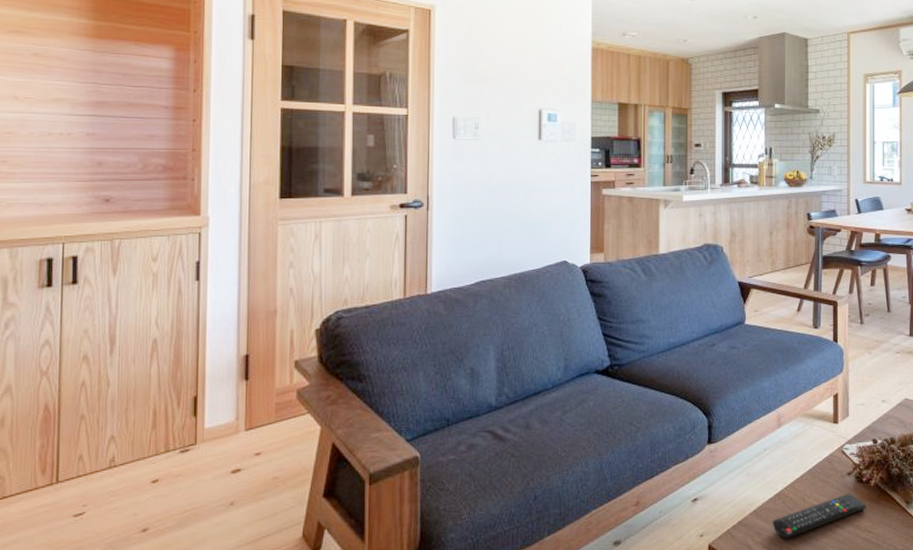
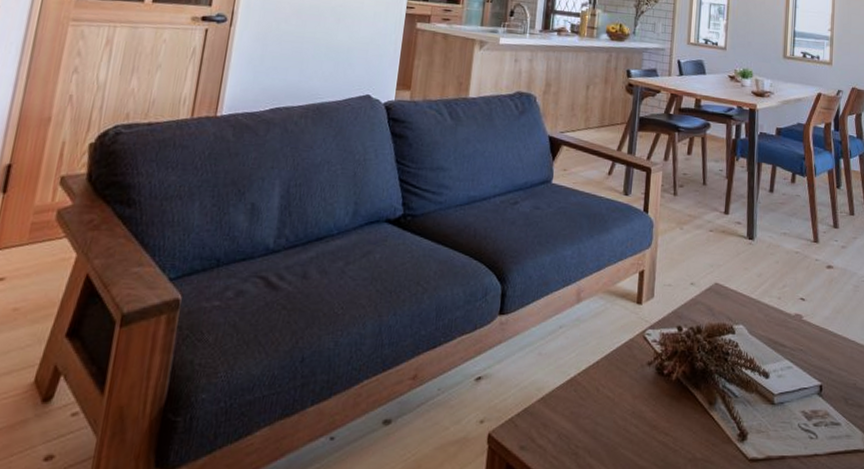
remote control: present [772,493,866,539] -> none [561,386,665,434]

